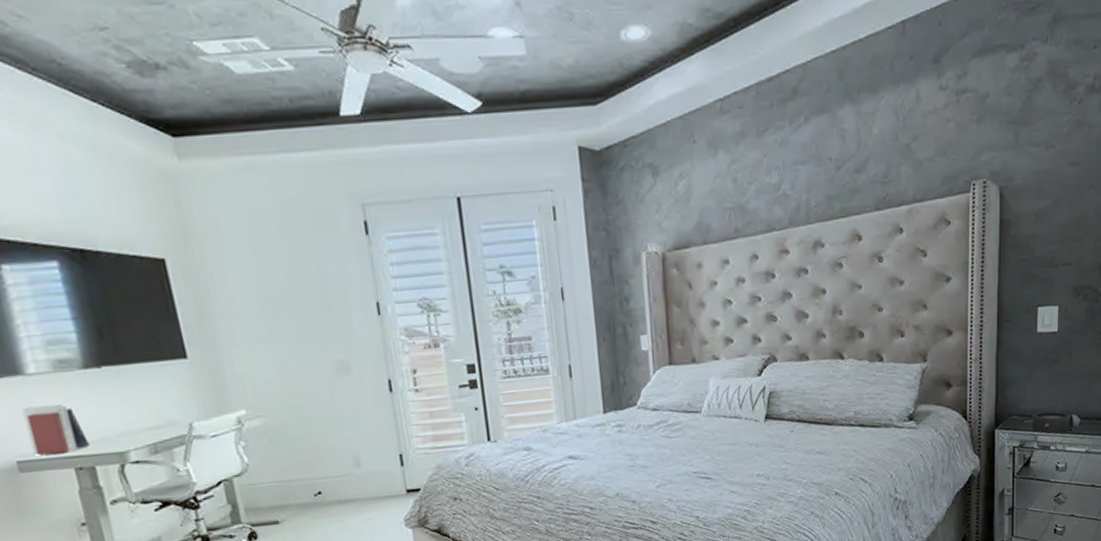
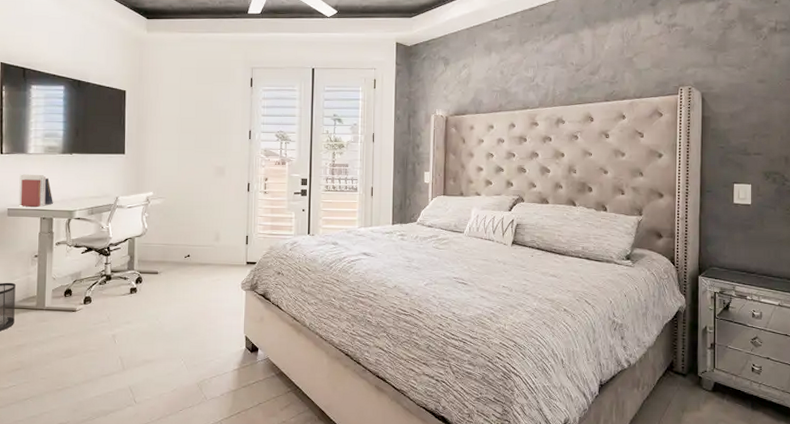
alarm clock: present [1024,410,1081,434] -> none [723,267,773,287]

